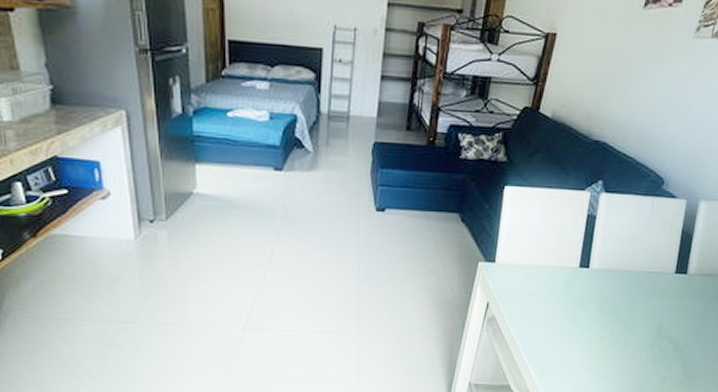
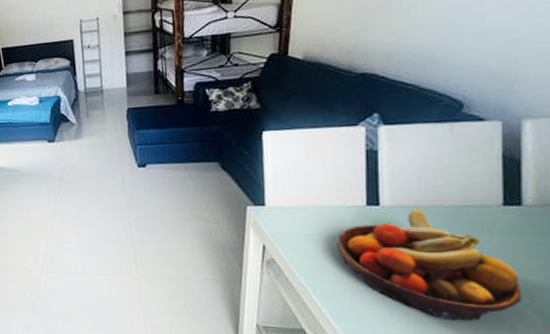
fruit bowl: none [550,271,675,373] -> present [336,207,522,321]

